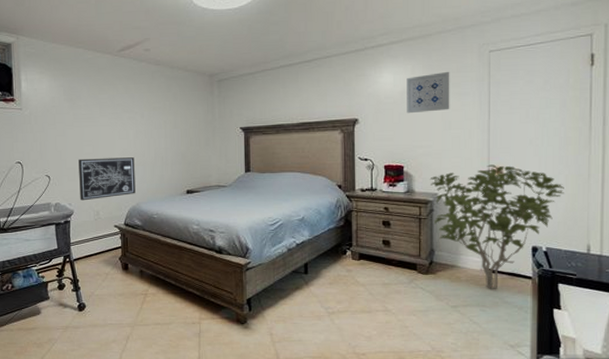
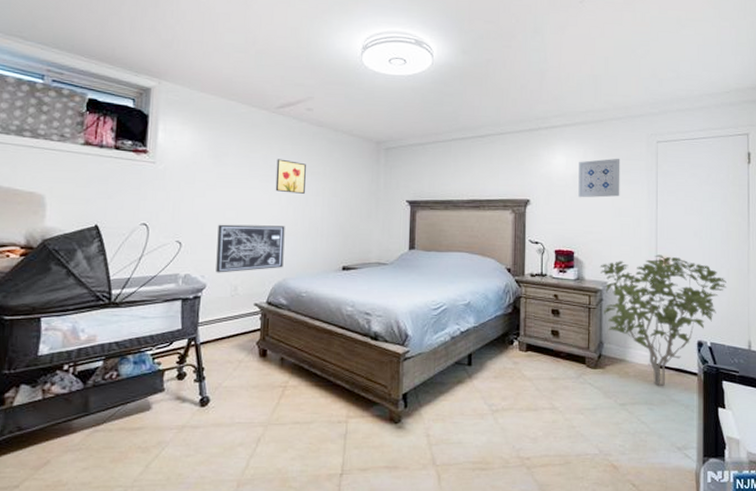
wall art: none [122,97,149,128] -> present [275,159,306,194]

